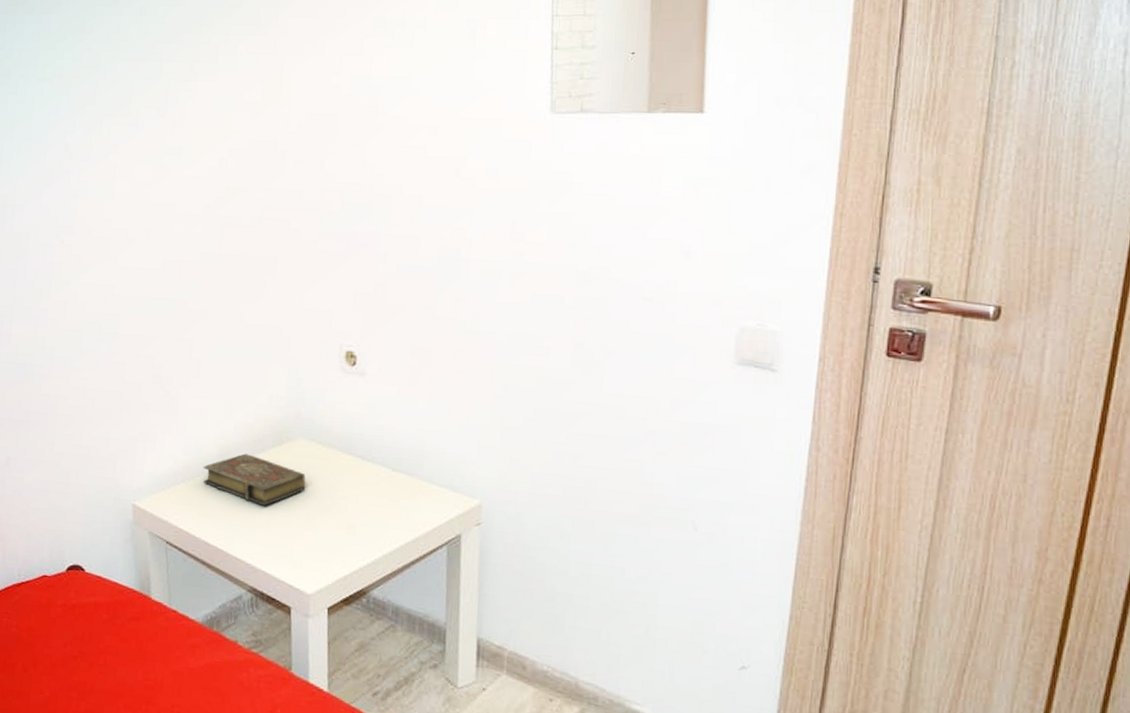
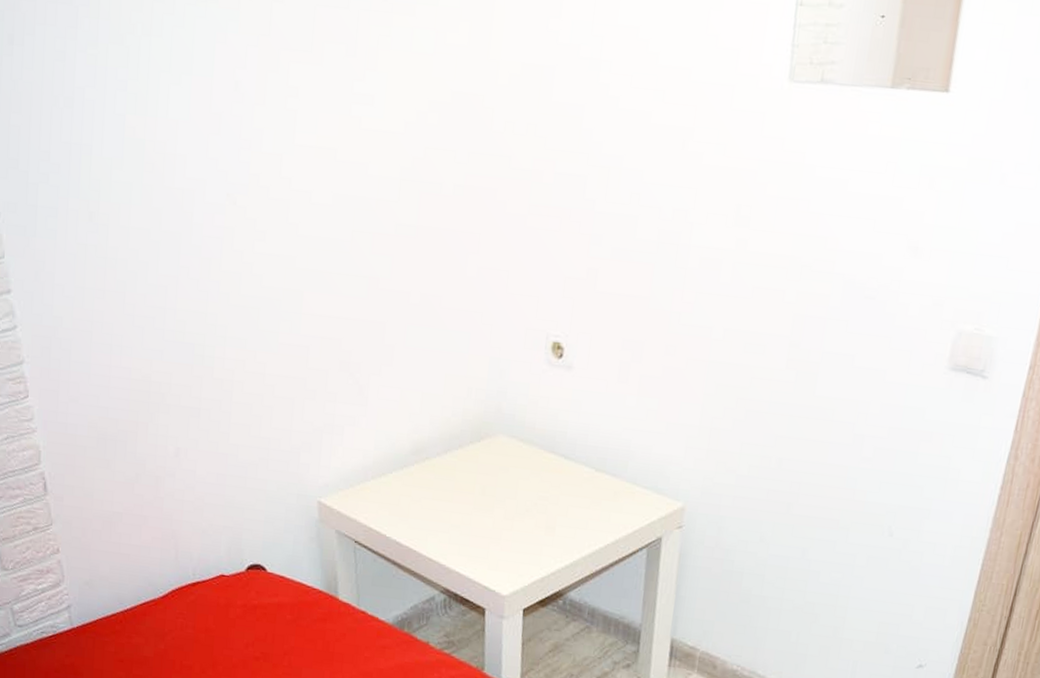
book: present [203,453,306,506] -> none [395,449,505,505]

